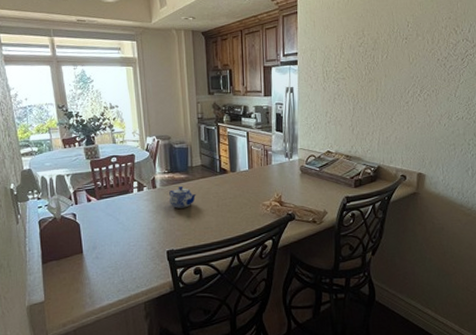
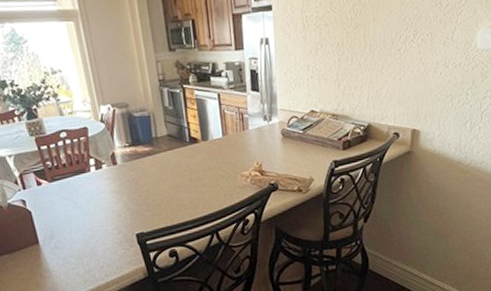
teapot: present [169,185,197,208] -> none [133,160,165,186]

